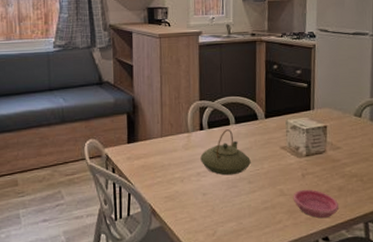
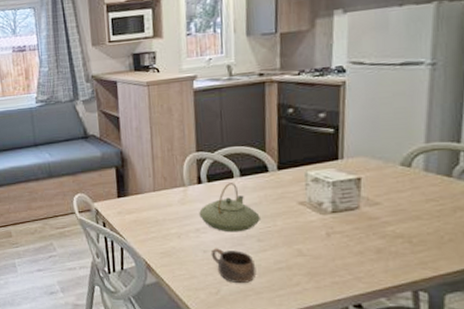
cup: none [209,191,247,224] -> present [210,248,257,284]
saucer: present [293,189,339,219] -> none [314,250,378,284]

